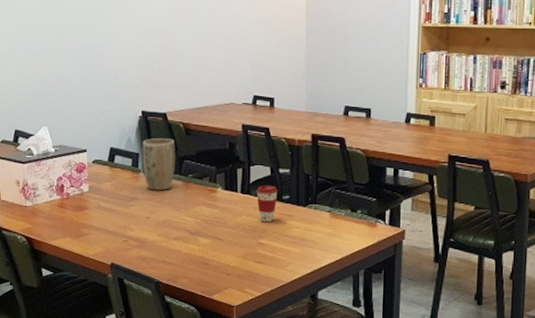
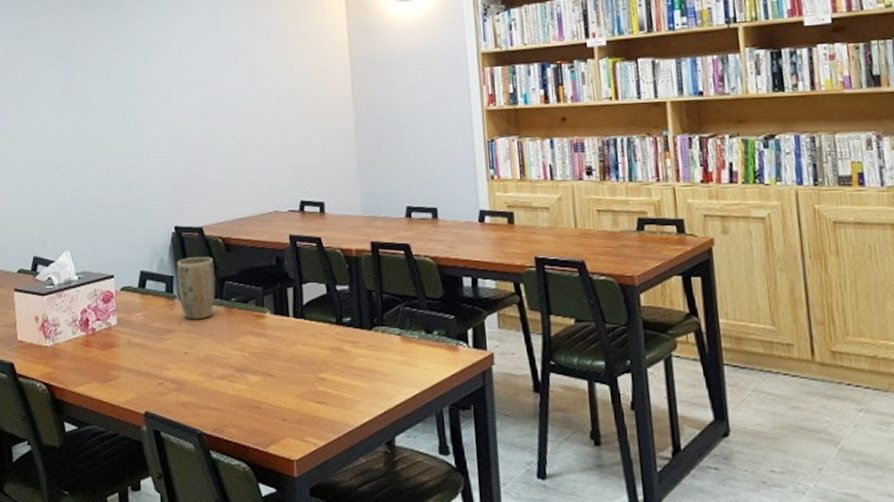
coffee cup: present [256,185,278,223] -> none [311,306,337,352]

